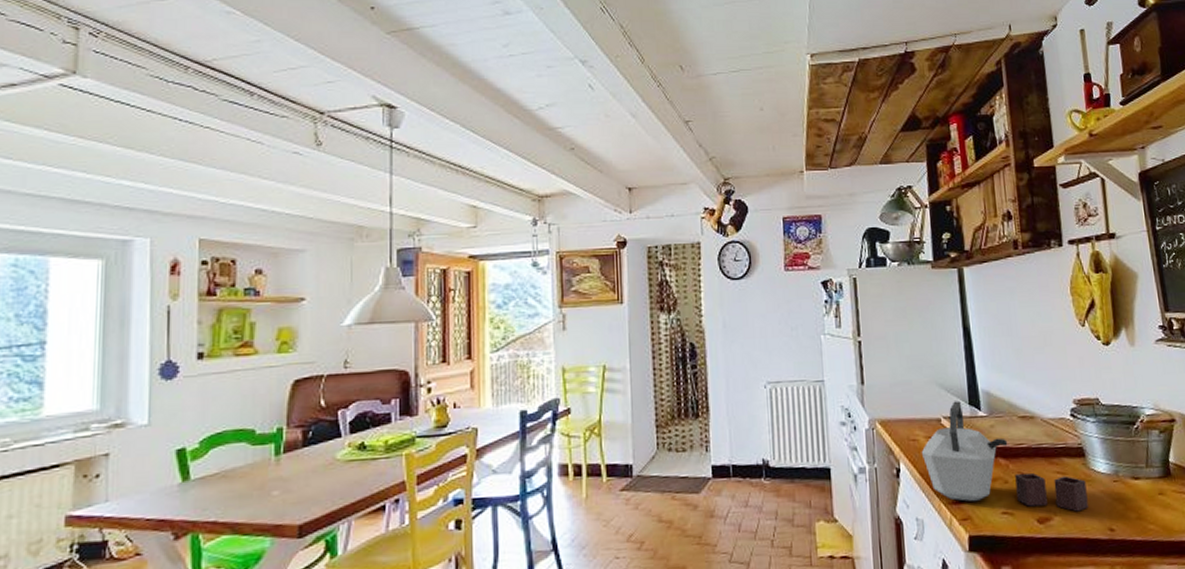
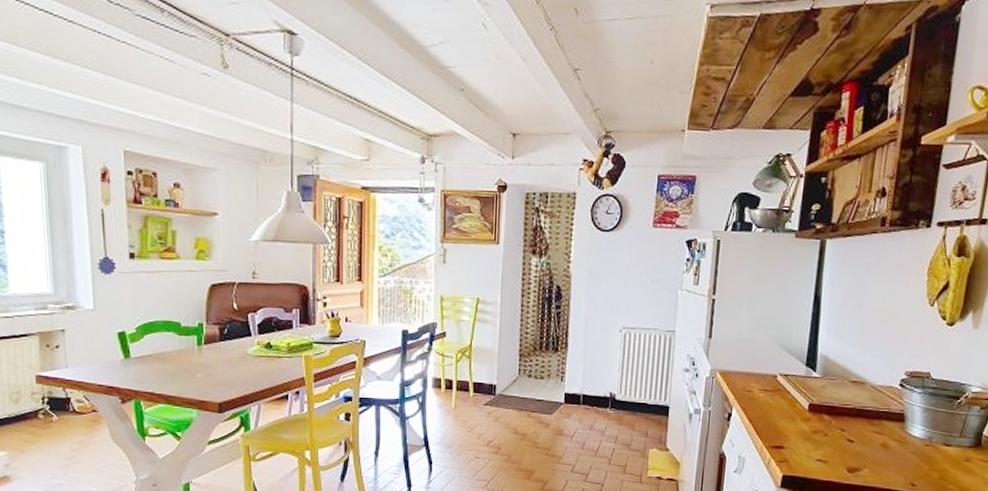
kettle: present [921,400,1088,512] -> none [753,361,900,467]

